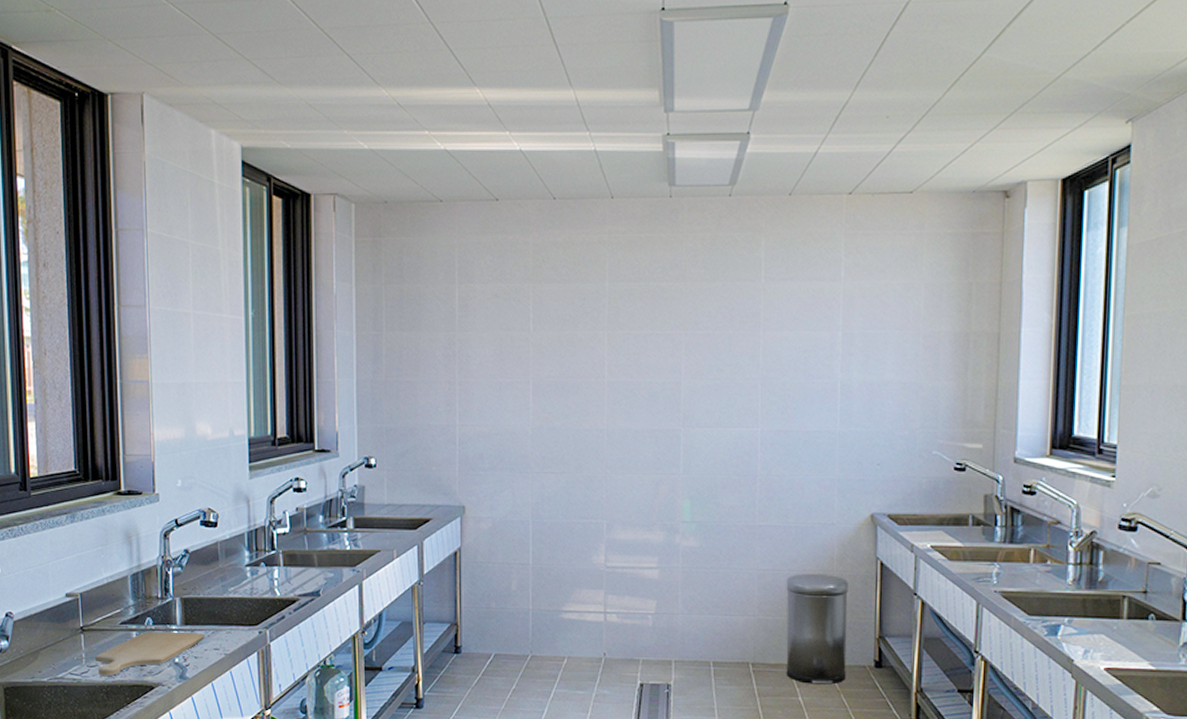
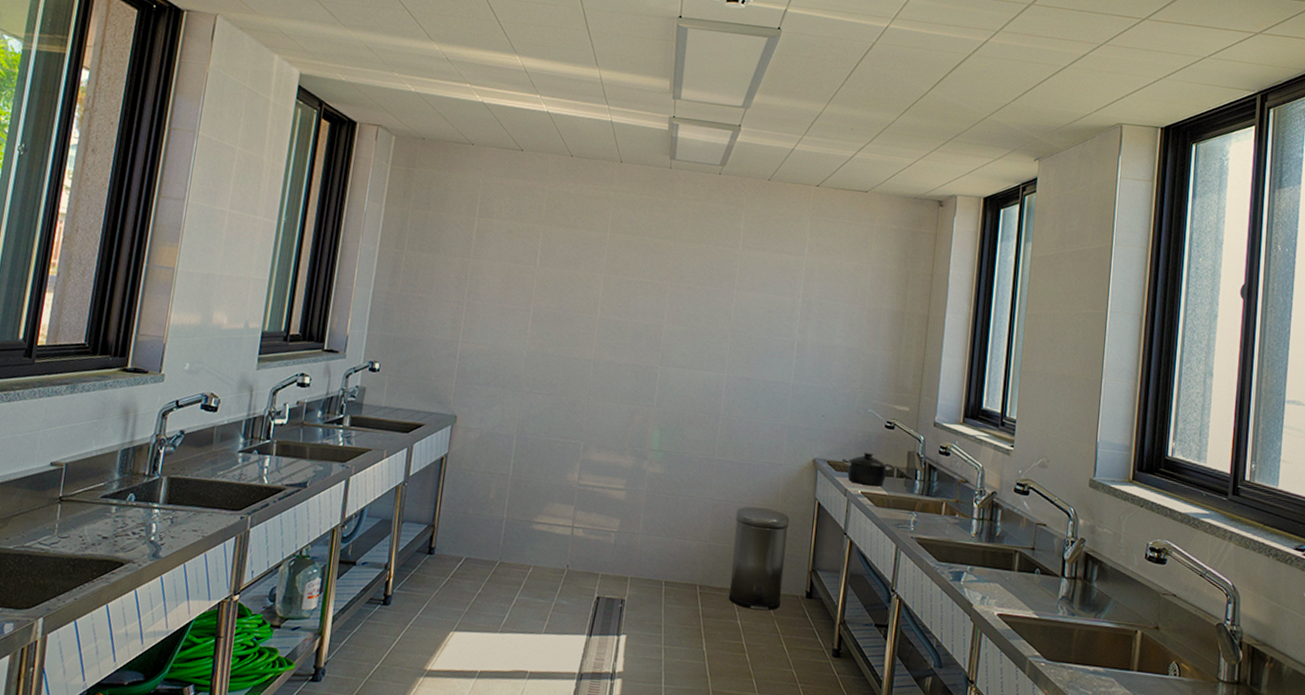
chopping board: present [95,631,205,677] -> none [68,507,186,550]
saucepan: none [904,500,968,538] -> present [841,452,894,487]

